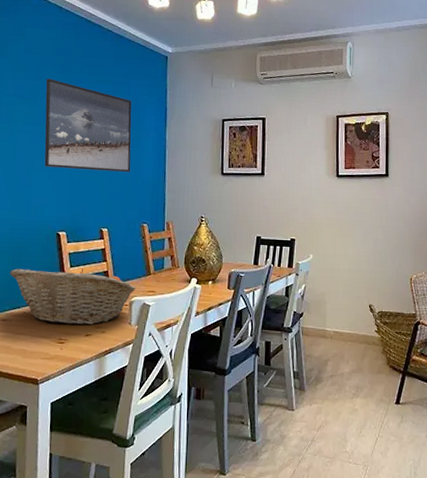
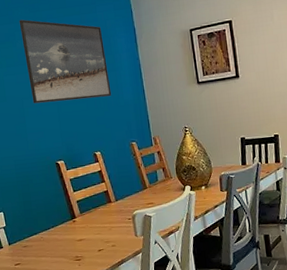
fruit basket: present [10,268,136,325] -> none [22,191,136,244]

